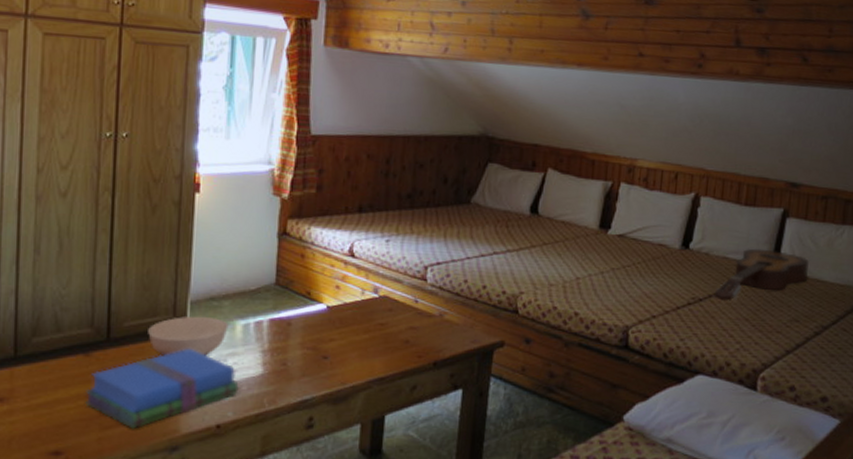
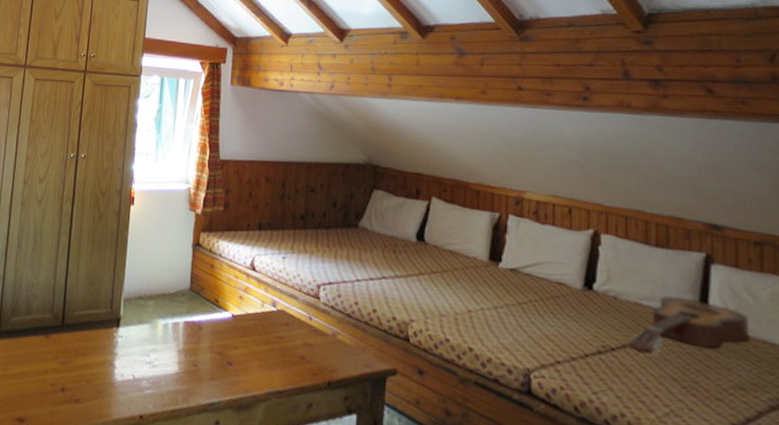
books: present [85,348,239,429] -> none [43,340,159,408]
bowl: present [148,316,229,356] -> none [91,311,152,349]

